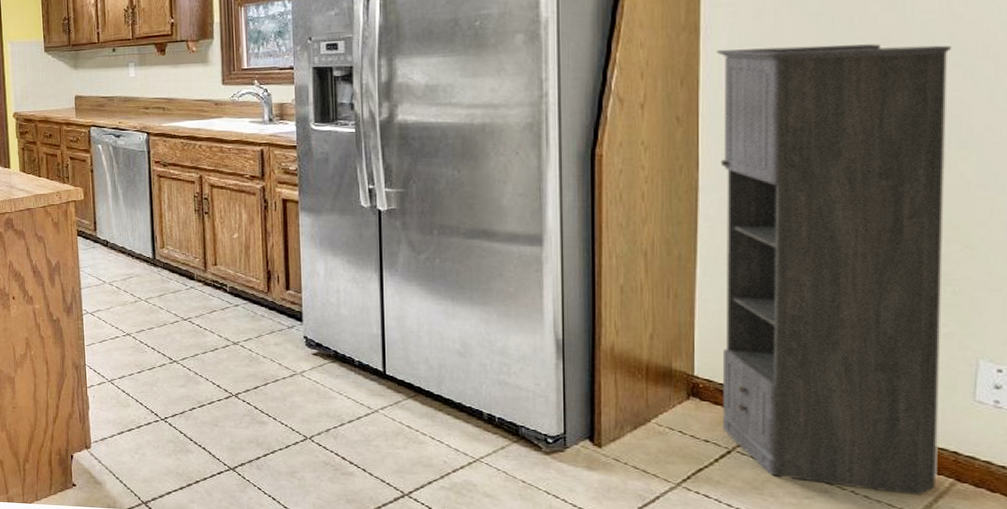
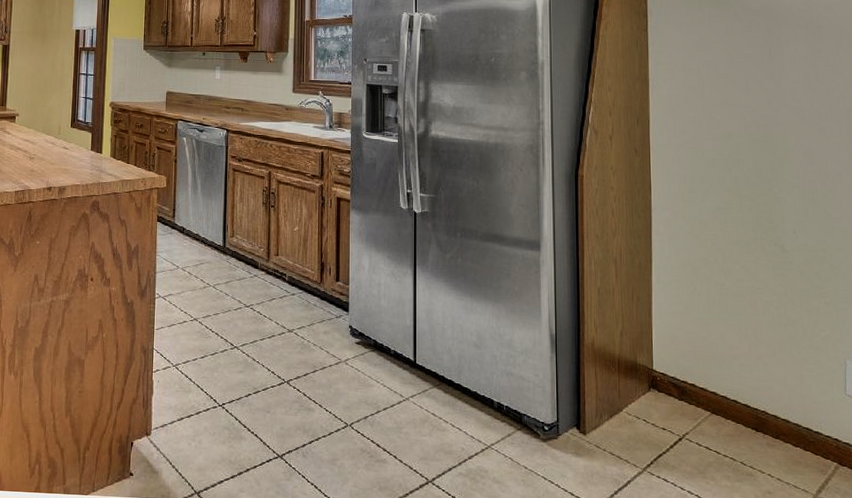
storage cabinet: present [717,44,953,495] -> none [661,97,826,478]

